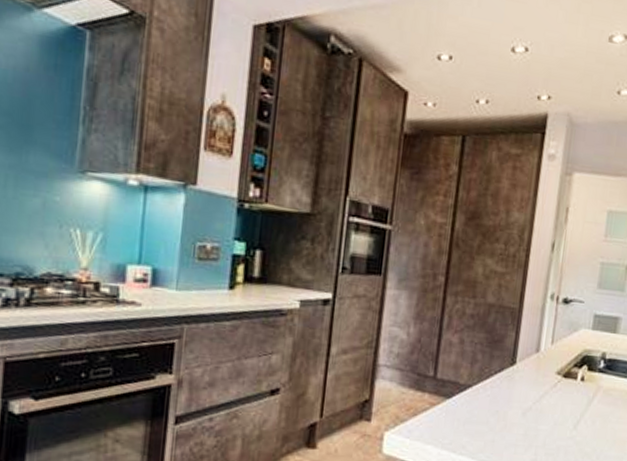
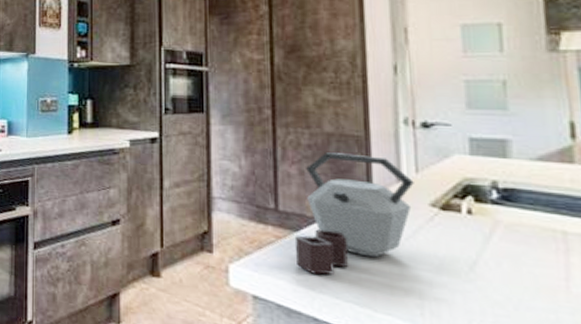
kettle: none [444,322,549,438] -> present [296,152,414,275]

